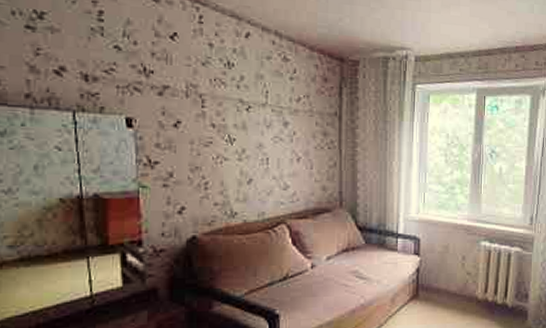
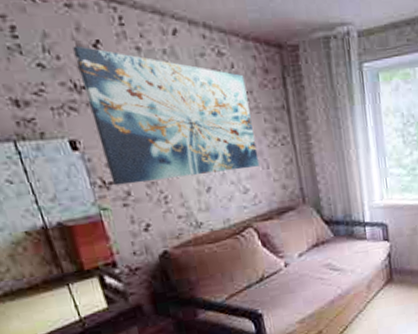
wall art: none [151,35,304,166] -> present [73,45,260,186]

